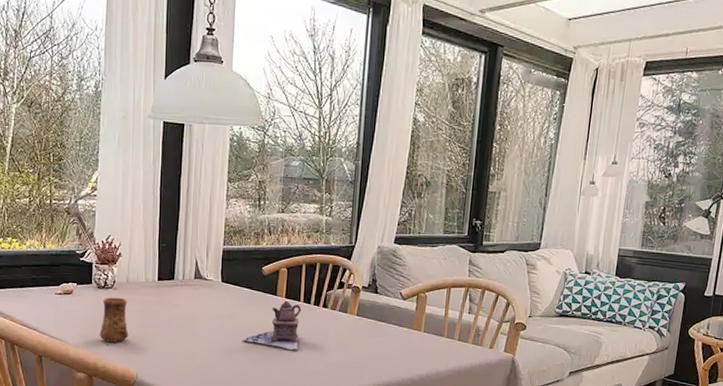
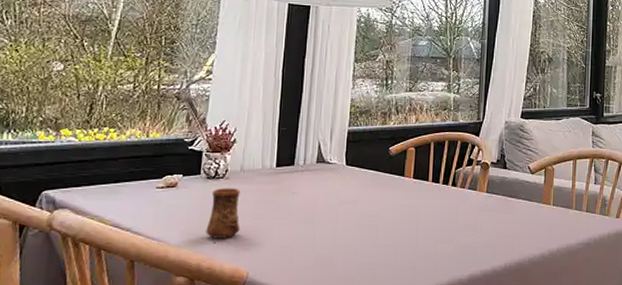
teapot: present [242,300,302,351] -> none [367,181,430,234]

